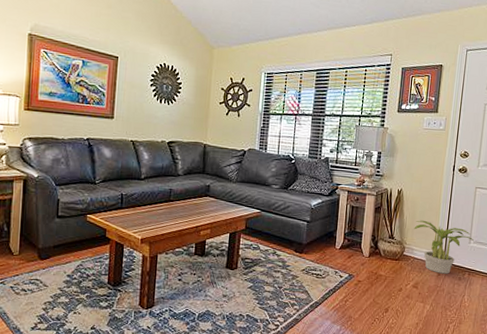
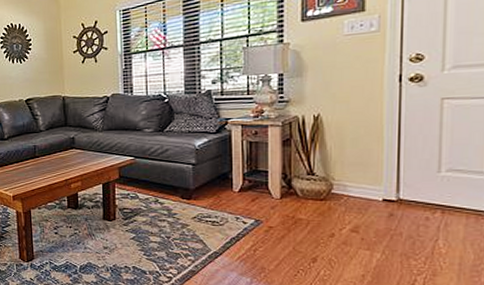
potted plant: present [414,220,474,274] -> none [344,149,446,213]

